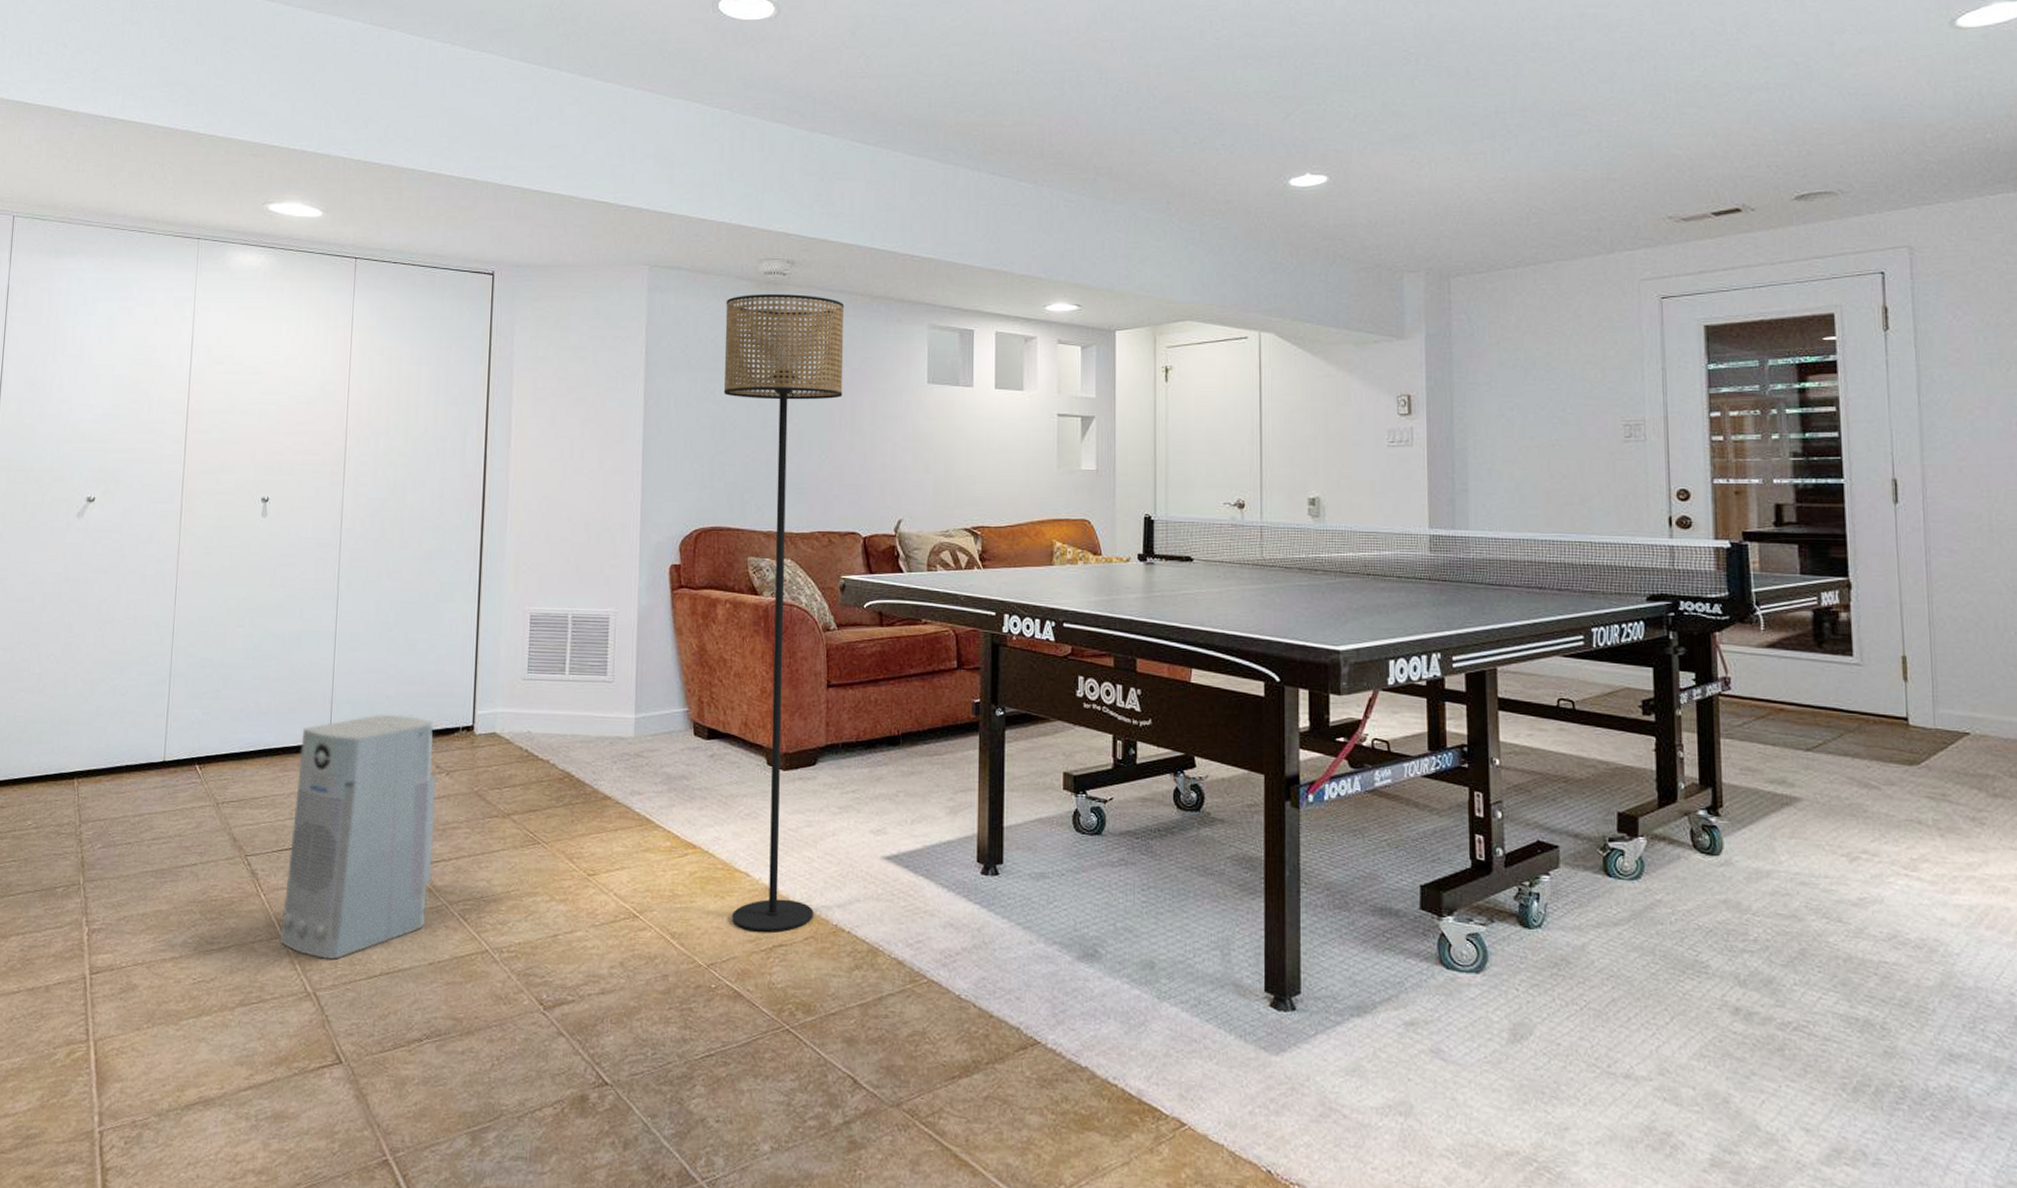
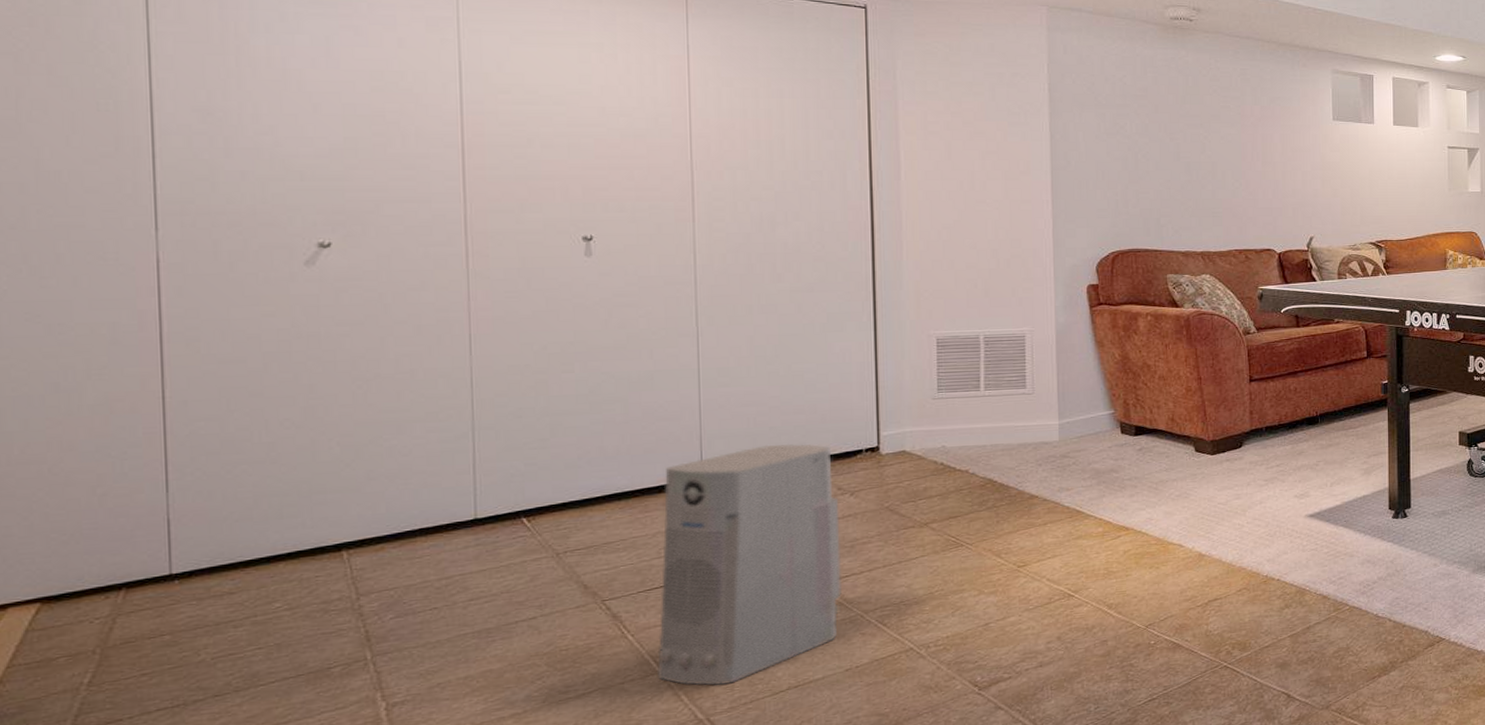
floor lamp: present [723,293,845,932] -> none [1132,37,1254,592]

